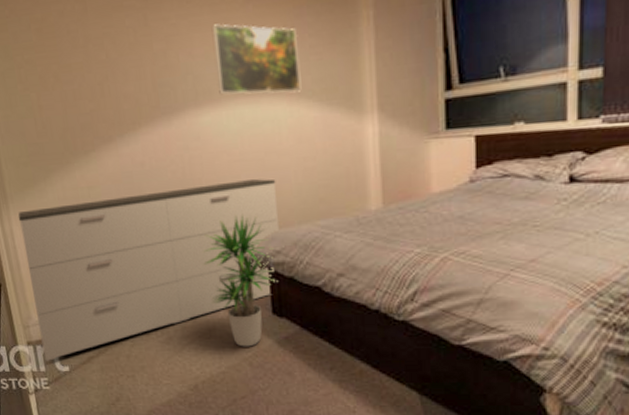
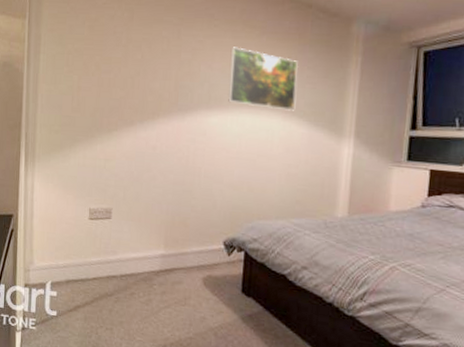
dresser: present [18,179,280,361] -> none [37,170,263,304]
potted plant: present [202,213,278,347] -> none [189,202,252,319]

